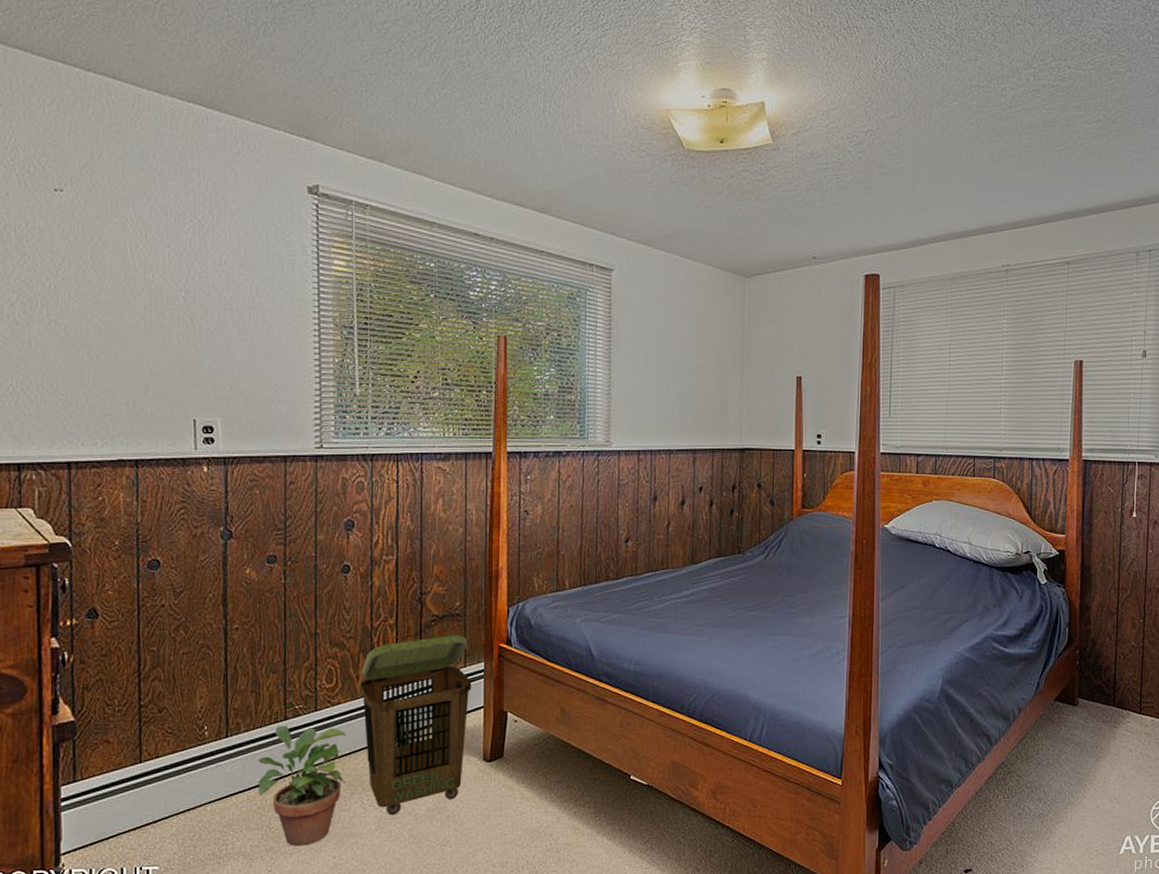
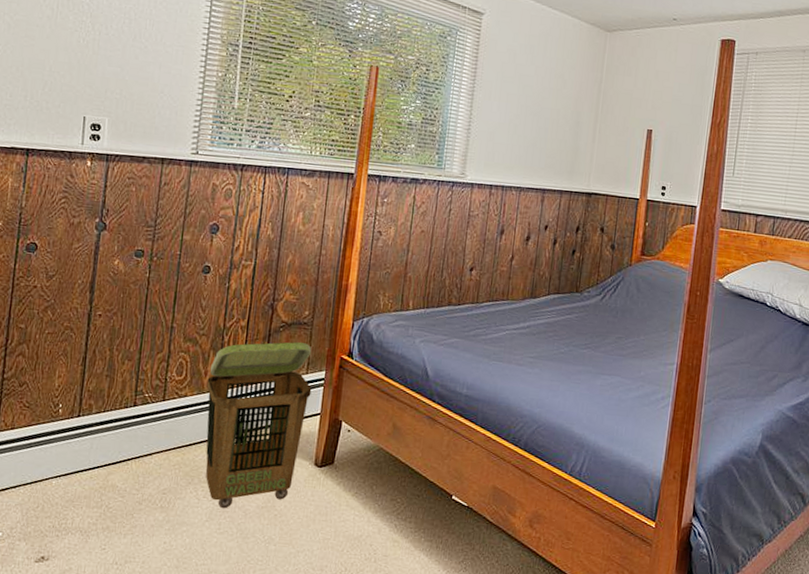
potted plant: present [257,725,347,846] -> none [101,411,190,529]

